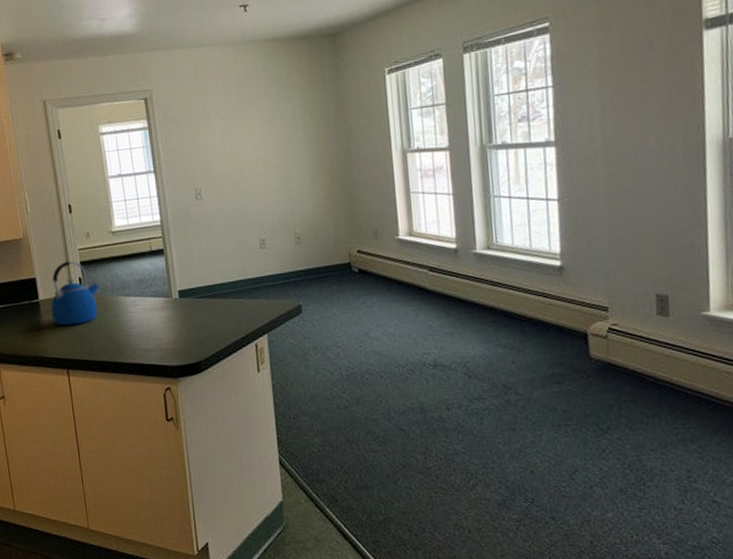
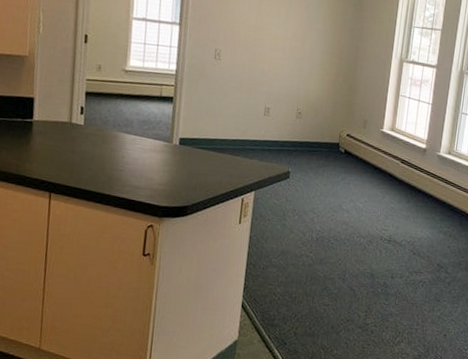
kettle: present [51,261,99,326] -> none [44,88,101,151]

